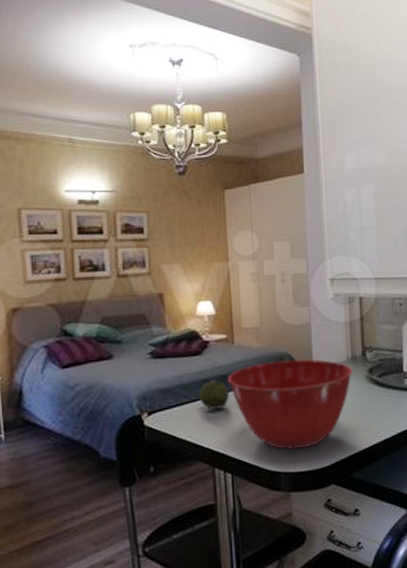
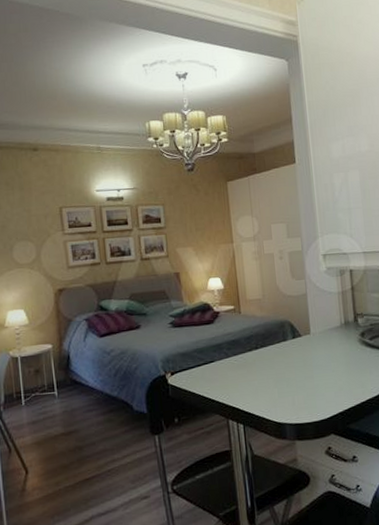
fruit: present [199,379,229,410] -> none [213,344,239,370]
mixing bowl: present [228,359,353,450] -> none [237,325,346,404]

